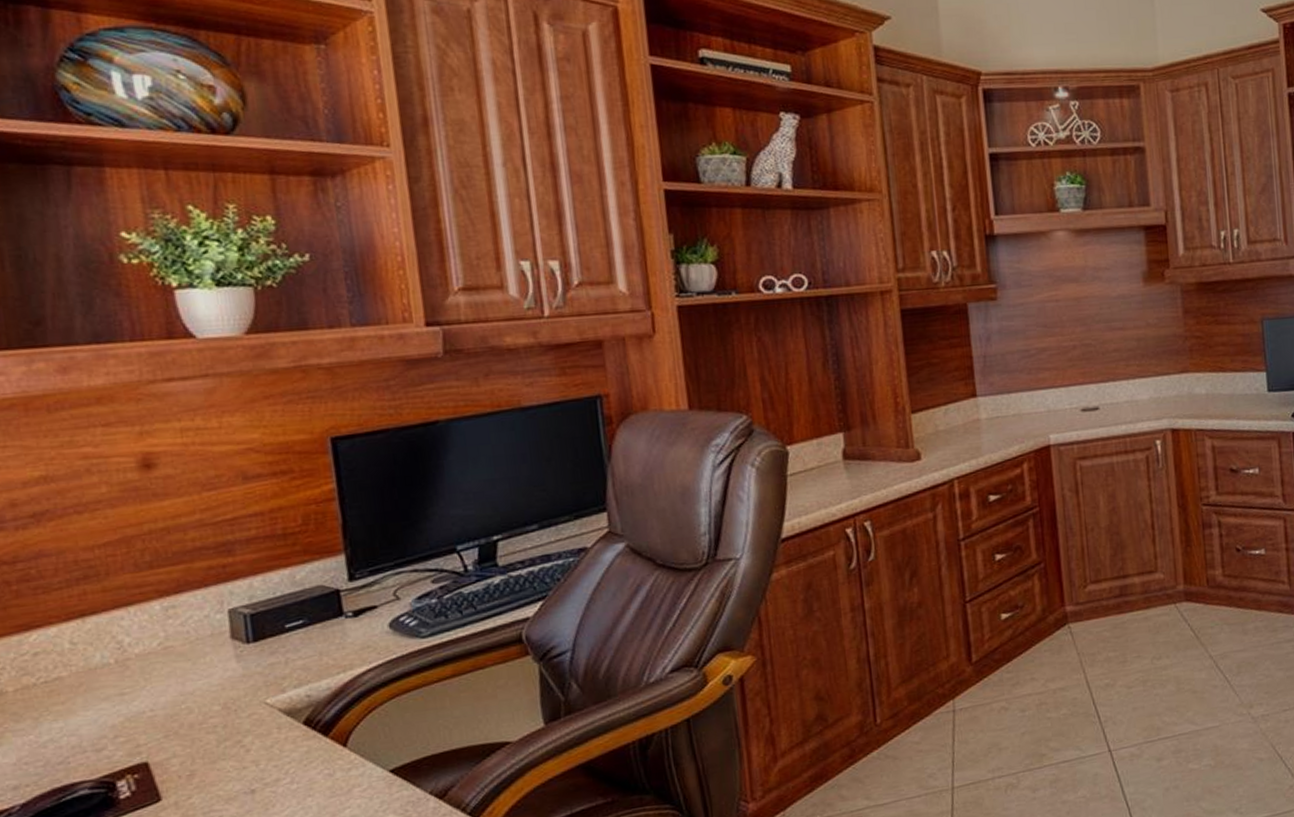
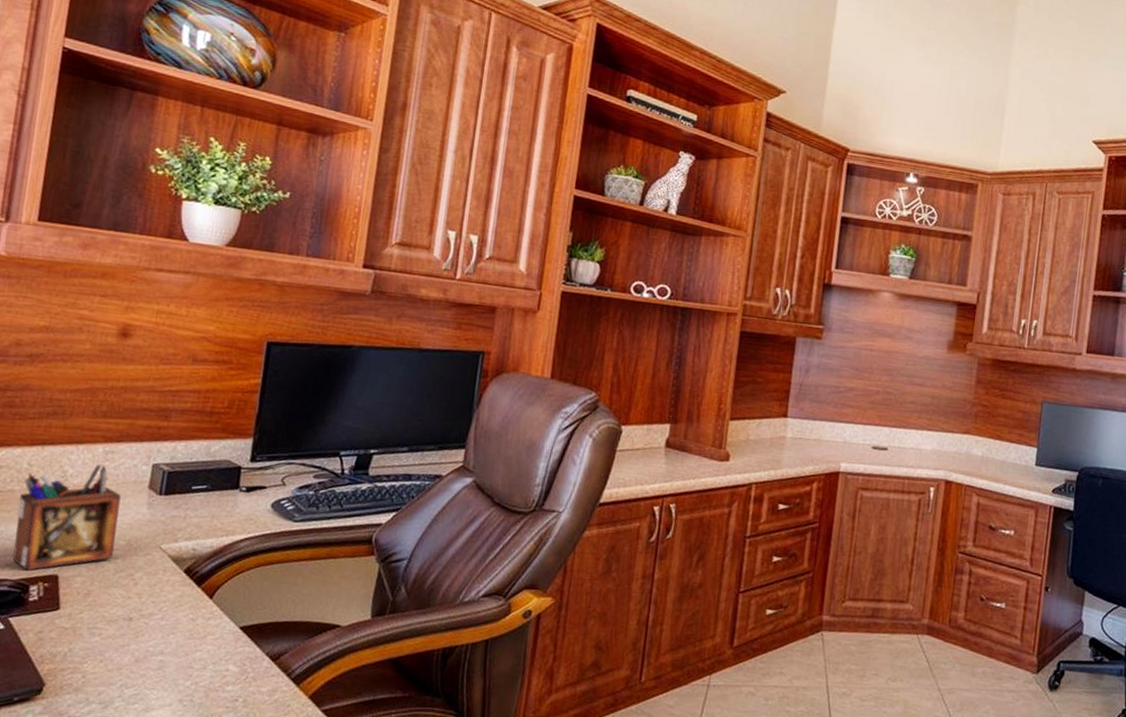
desk organizer: none [70,624,211,766] -> present [12,464,121,571]

